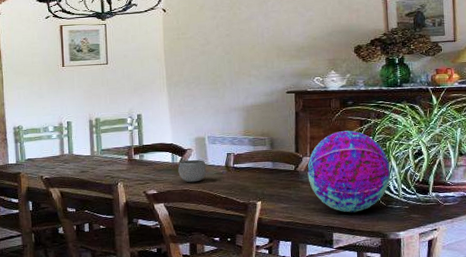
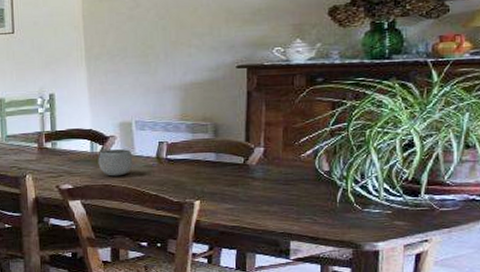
decorative ball: present [307,130,391,213] -> none [260,115,369,217]

